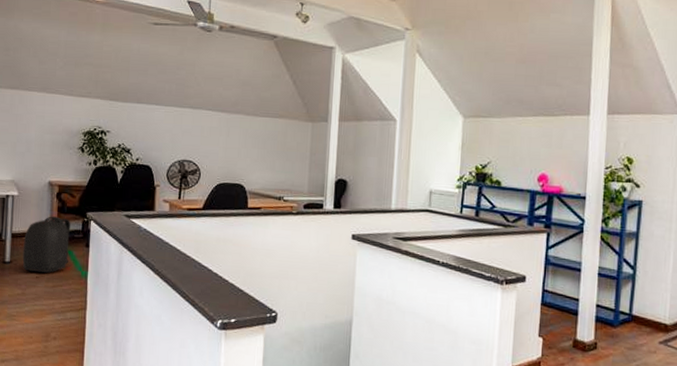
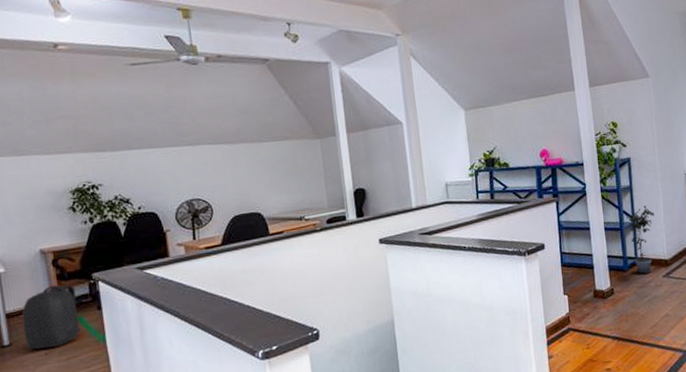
potted plant: none [625,258,661,335] -> present [626,205,655,274]

